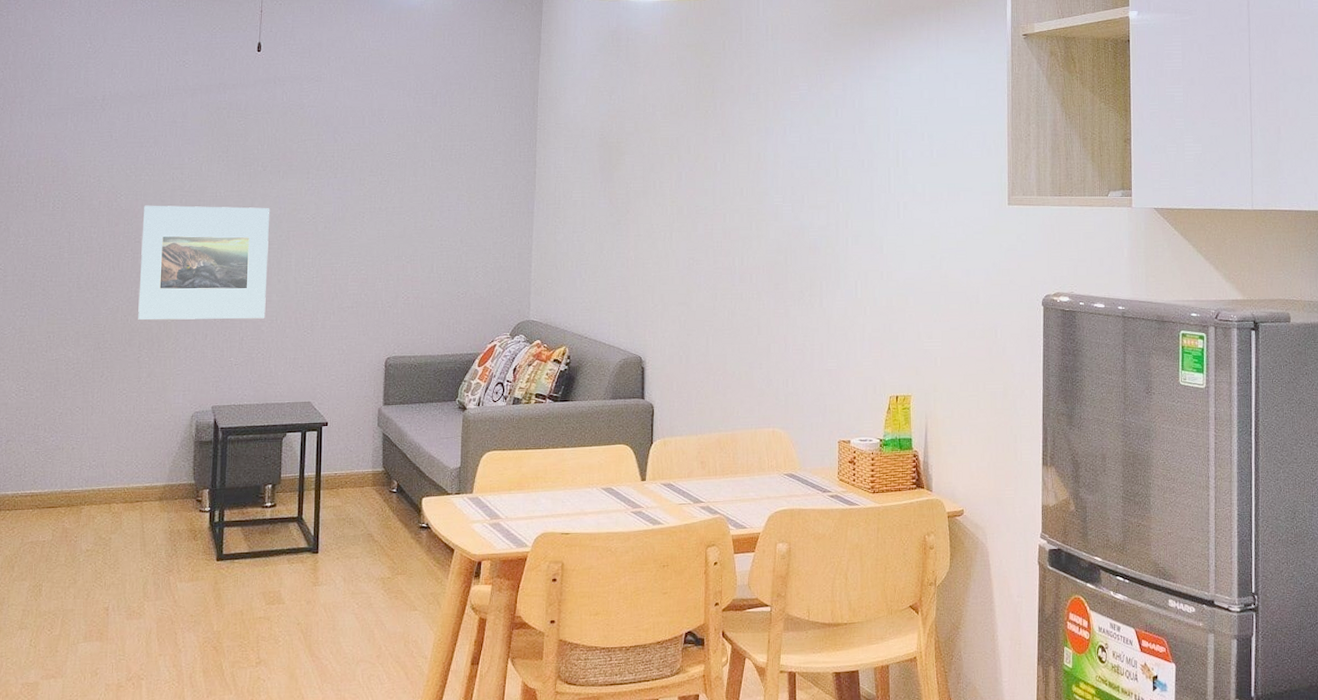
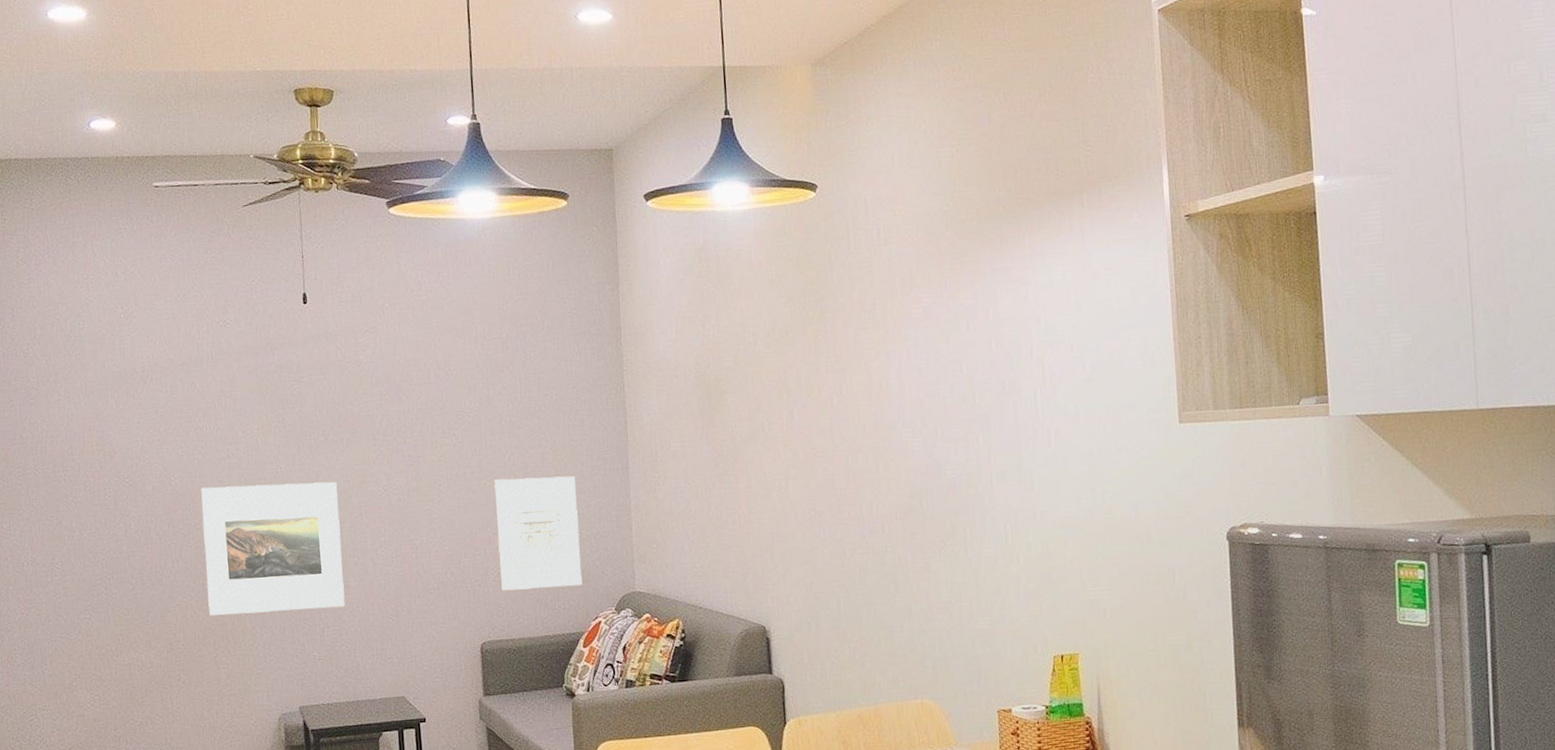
wall art: none [409,215,486,313] -> present [494,475,582,591]

